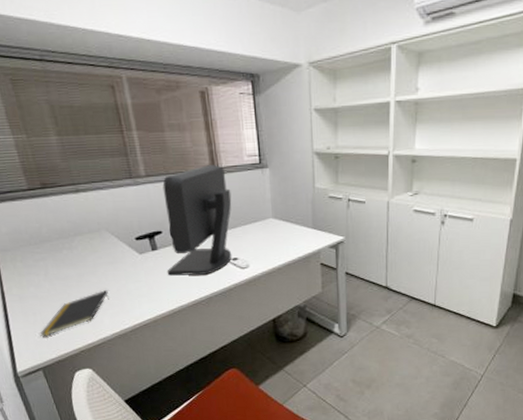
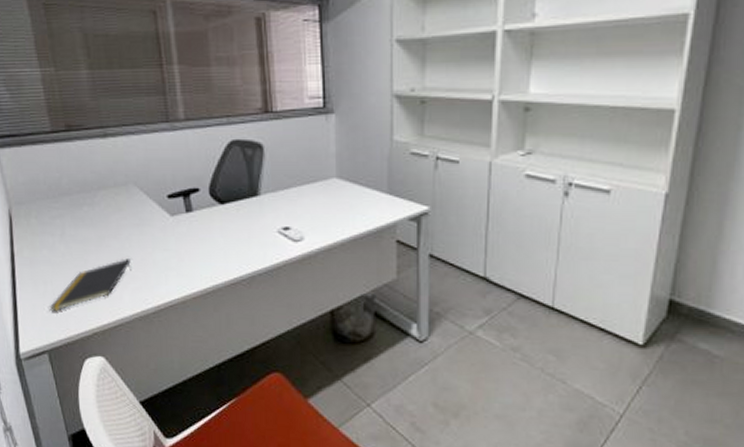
monitor: present [162,165,233,276] -> none [202,108,287,247]

